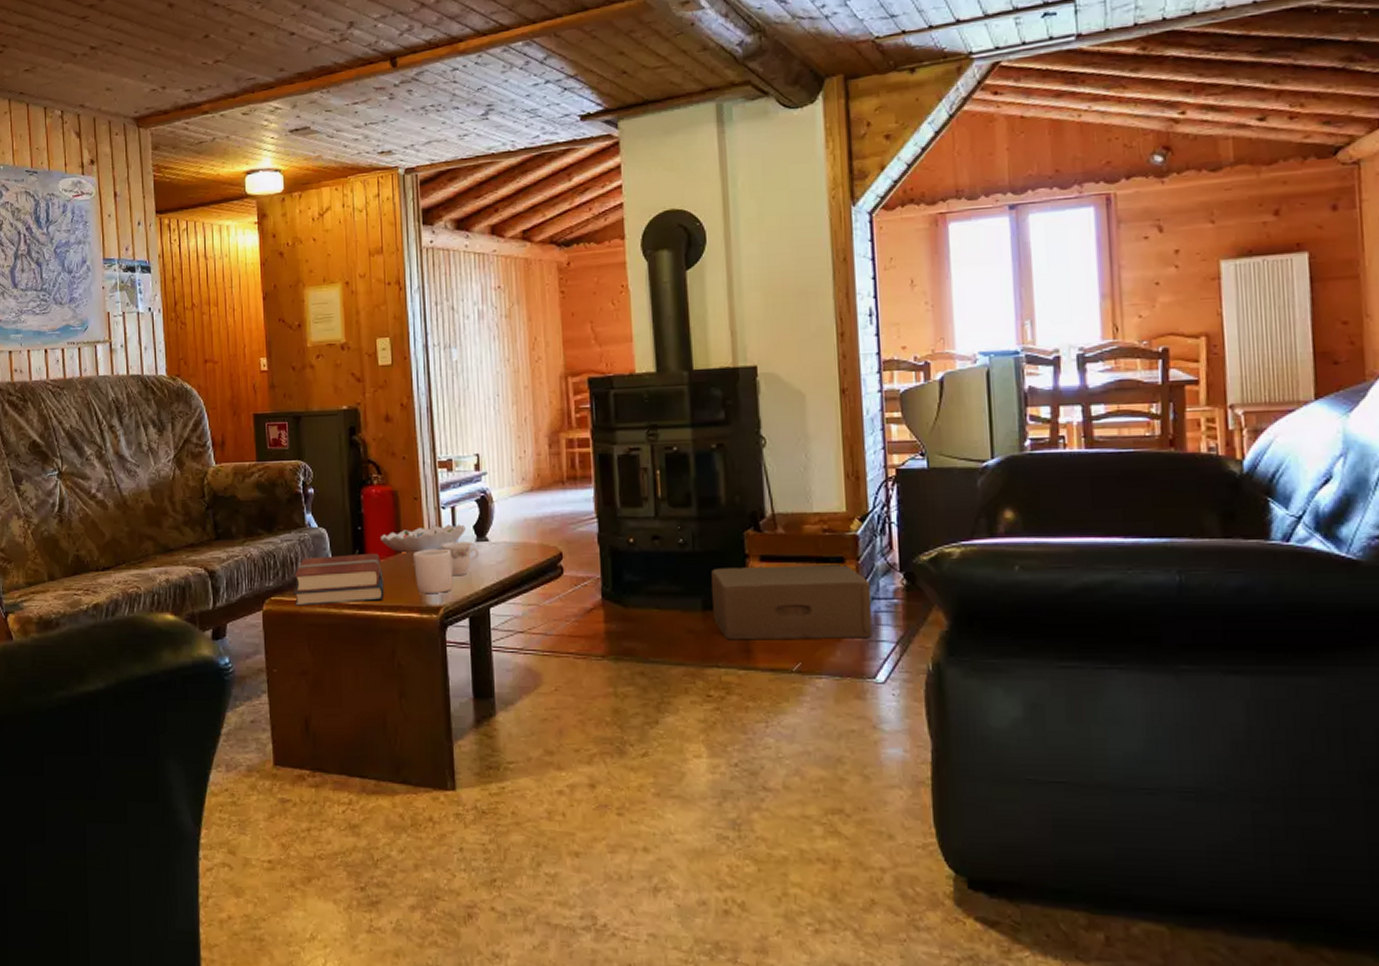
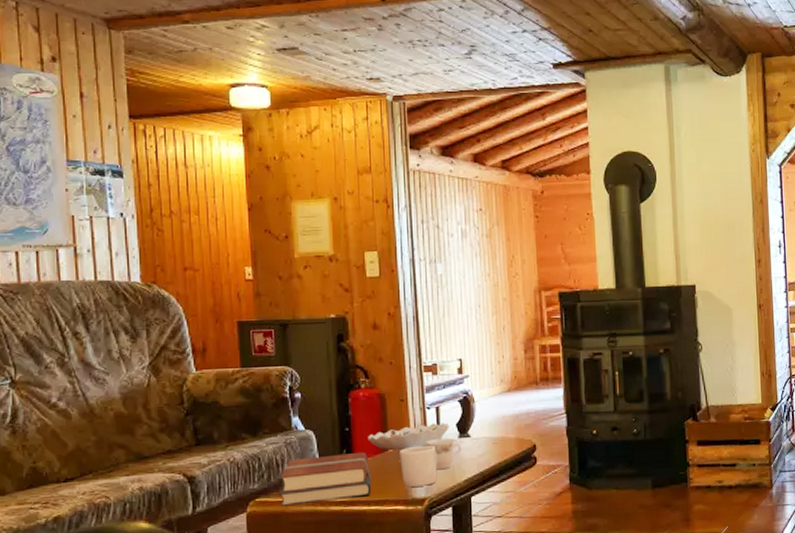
wooden box: present [711,565,873,640] -> none [659,445,780,512]

